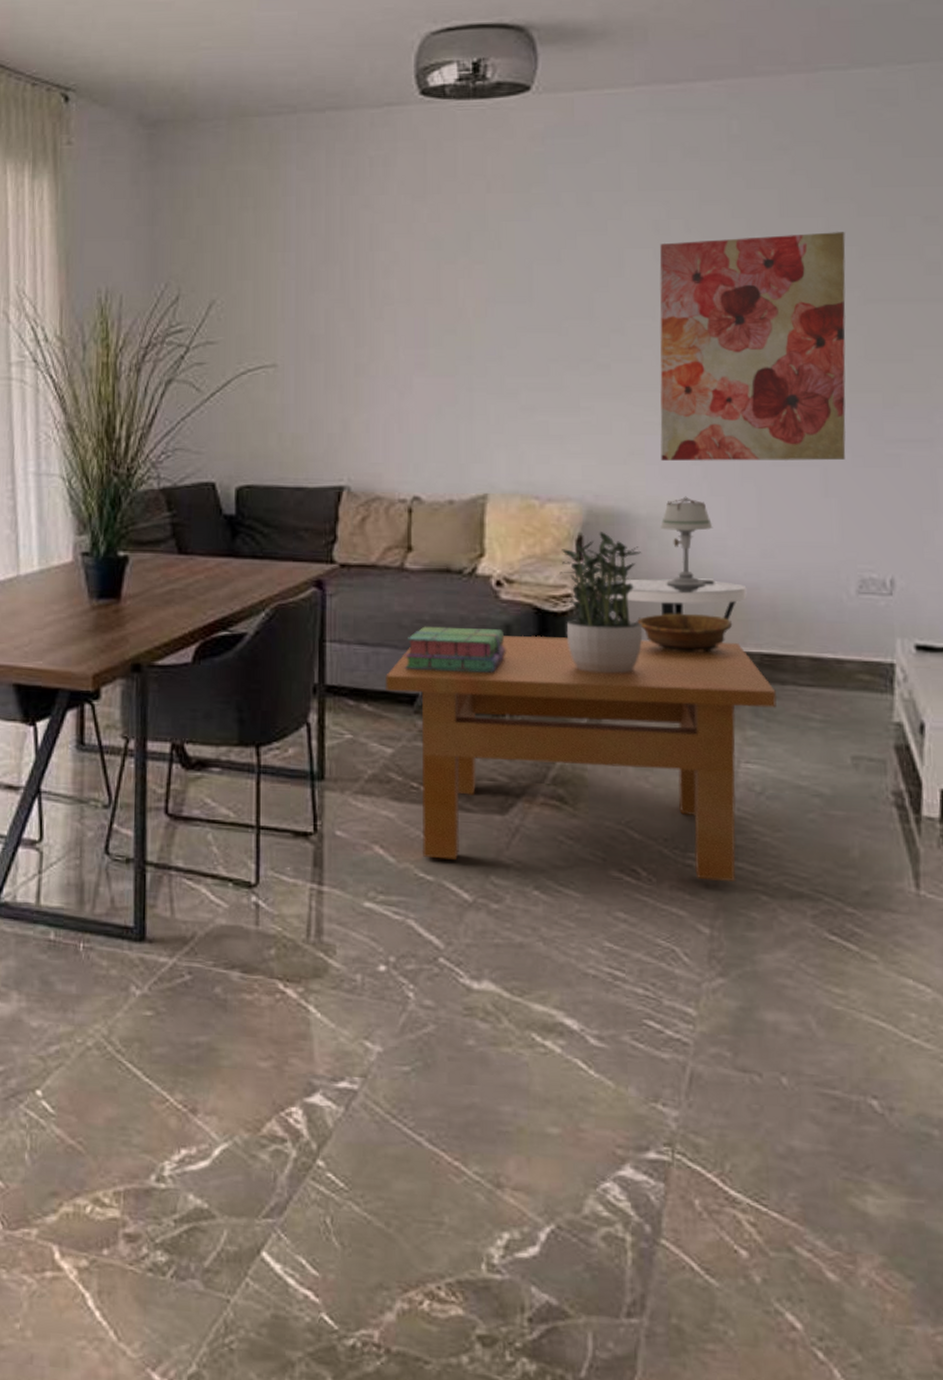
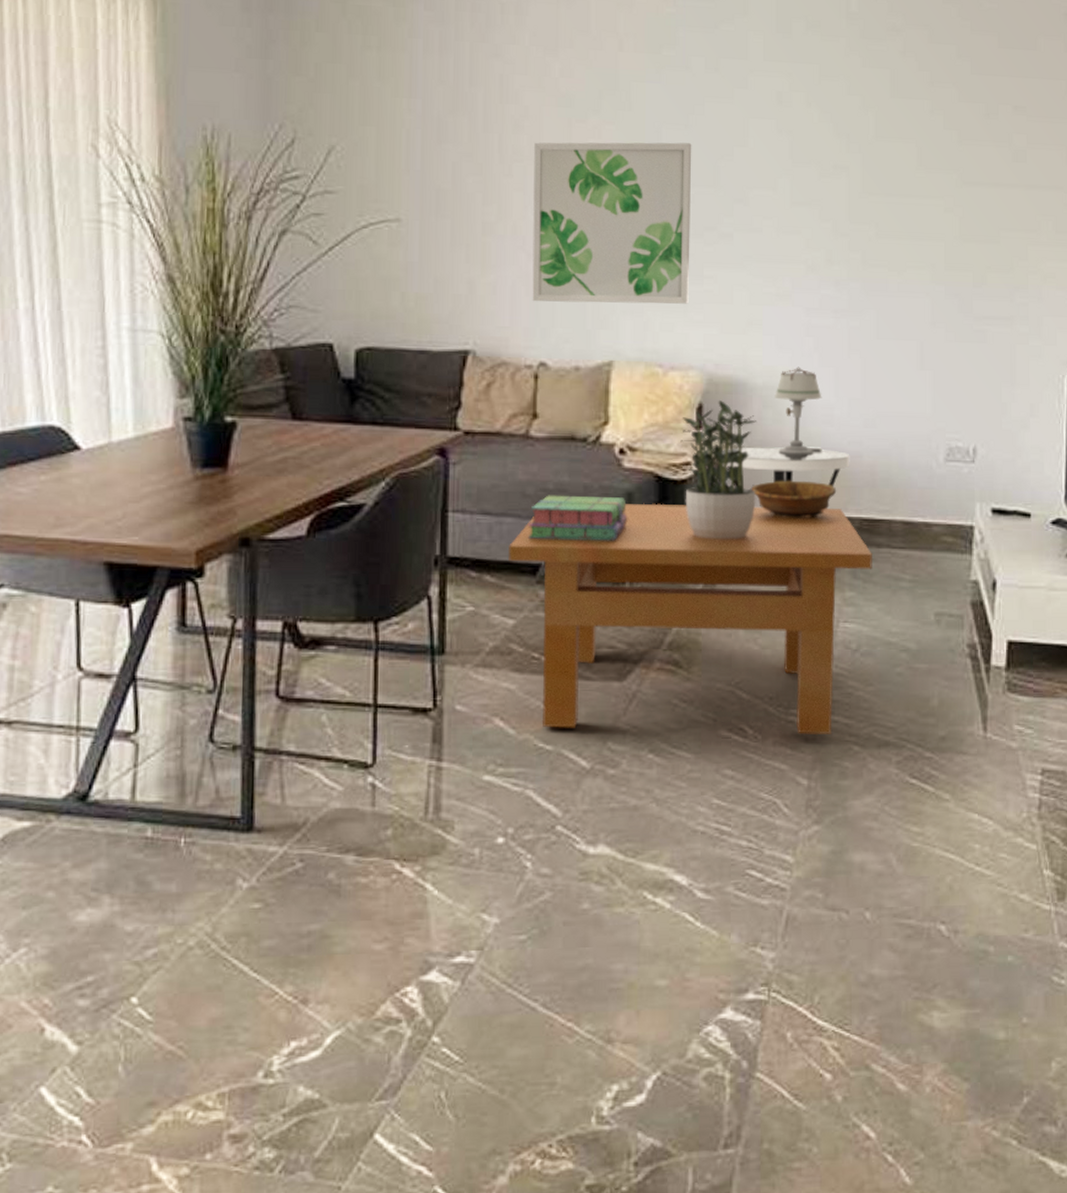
wall art: none [404,277,565,438] -> present [532,142,692,304]
wall art: present [659,232,846,461] -> none [777,115,947,335]

